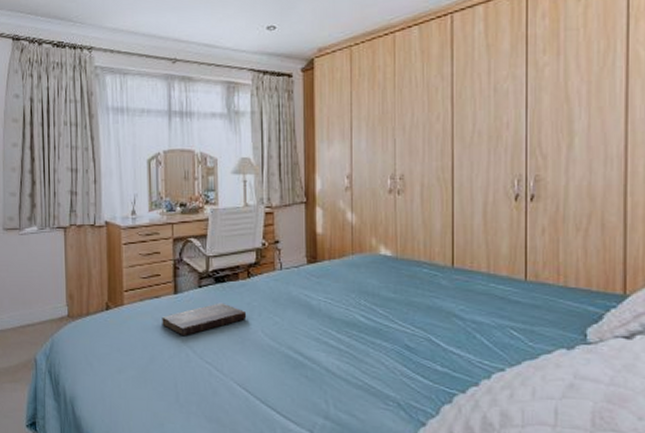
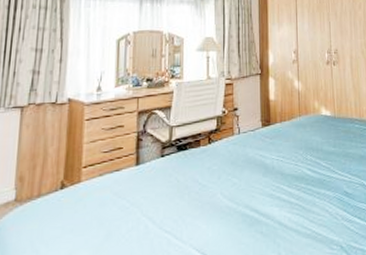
book: present [162,302,247,336] -> none [121,169,207,208]

